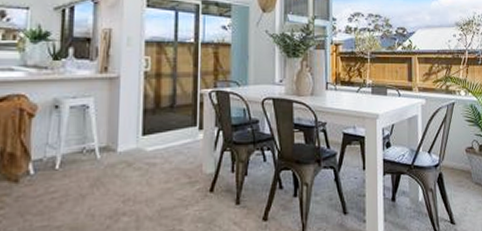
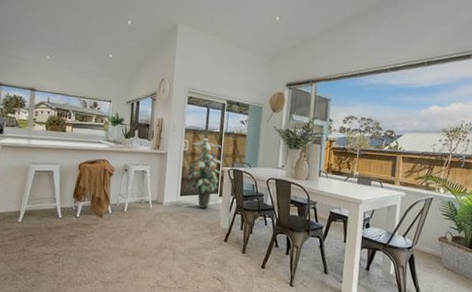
indoor plant: none [150,52,201,149] -> present [186,138,223,209]

